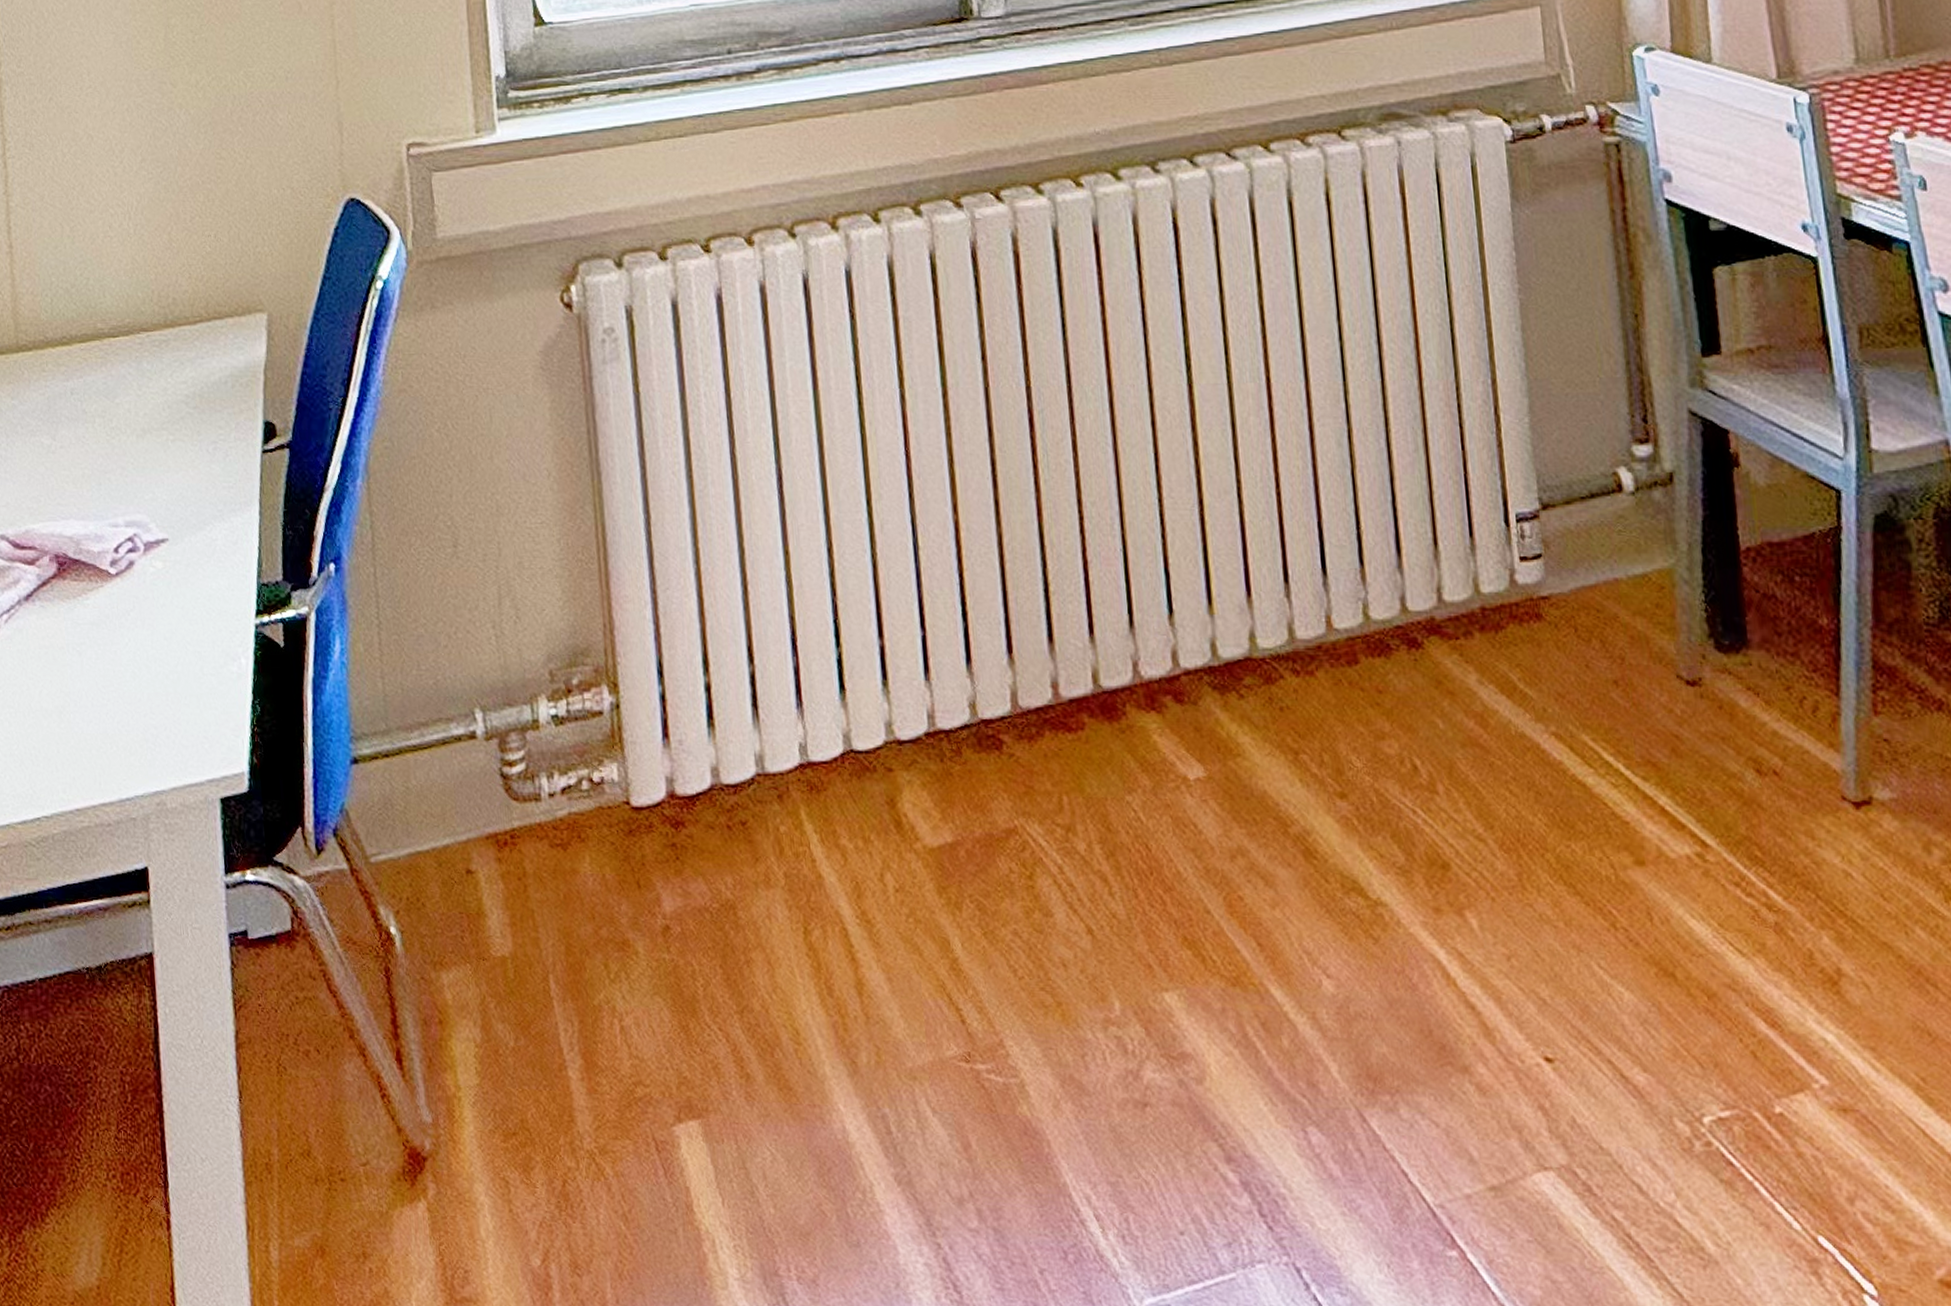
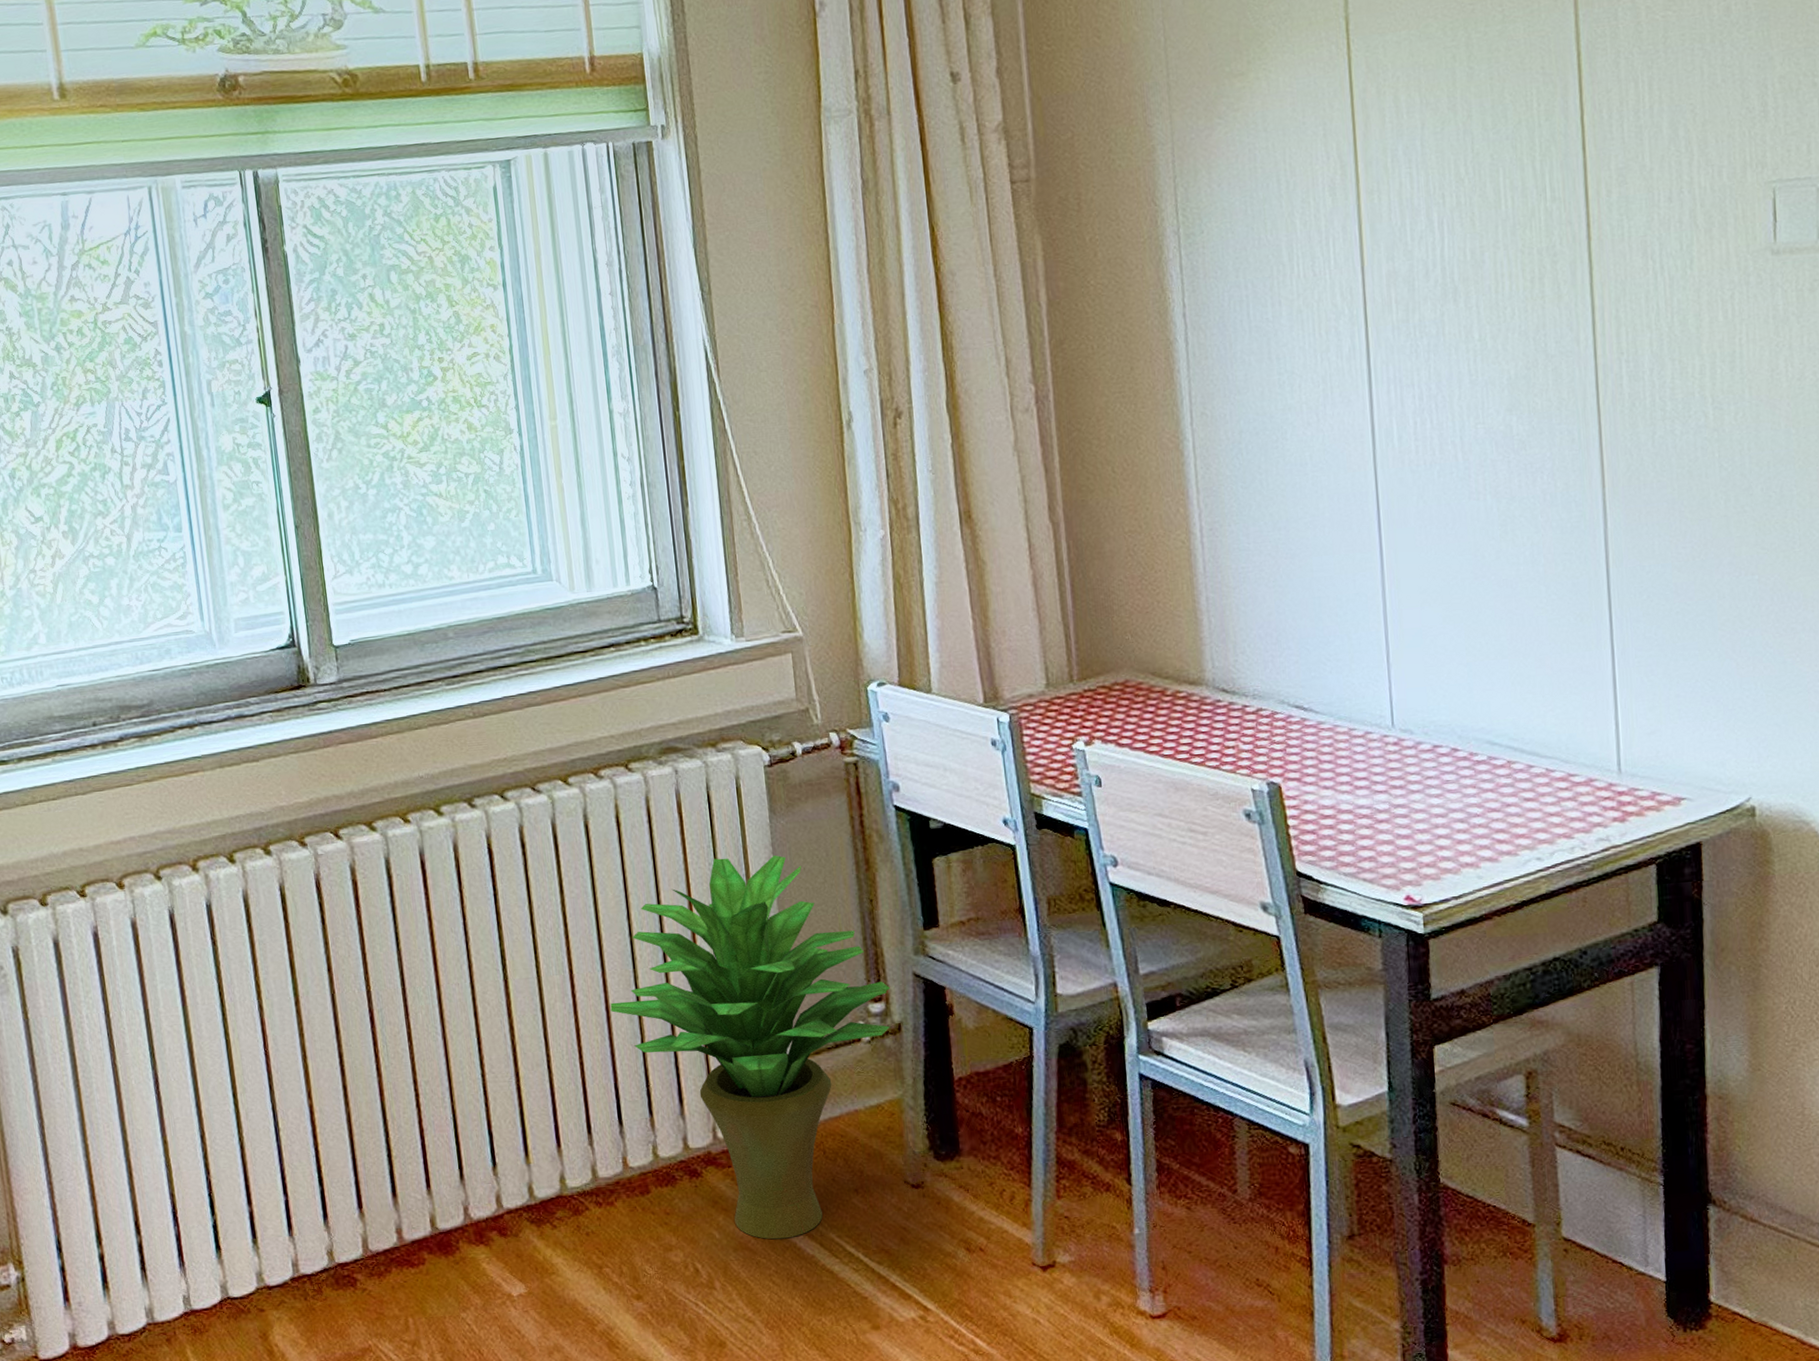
potted plant: none [1314,251,1659,737] -> present [610,855,890,1240]

